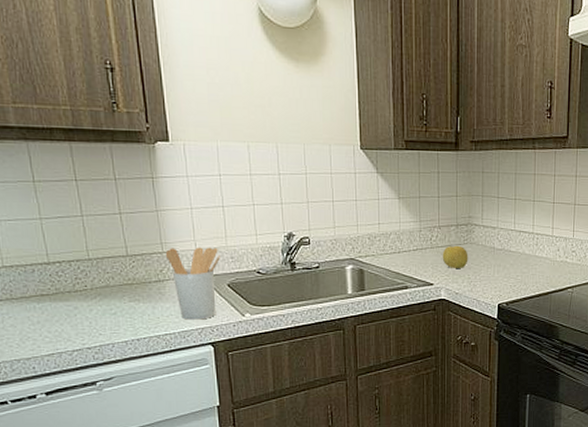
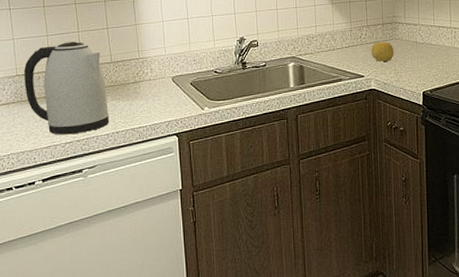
kettle: none [12,228,128,341] -> present [24,42,110,135]
utensil holder: present [165,247,220,320] -> none [141,52,185,114]

